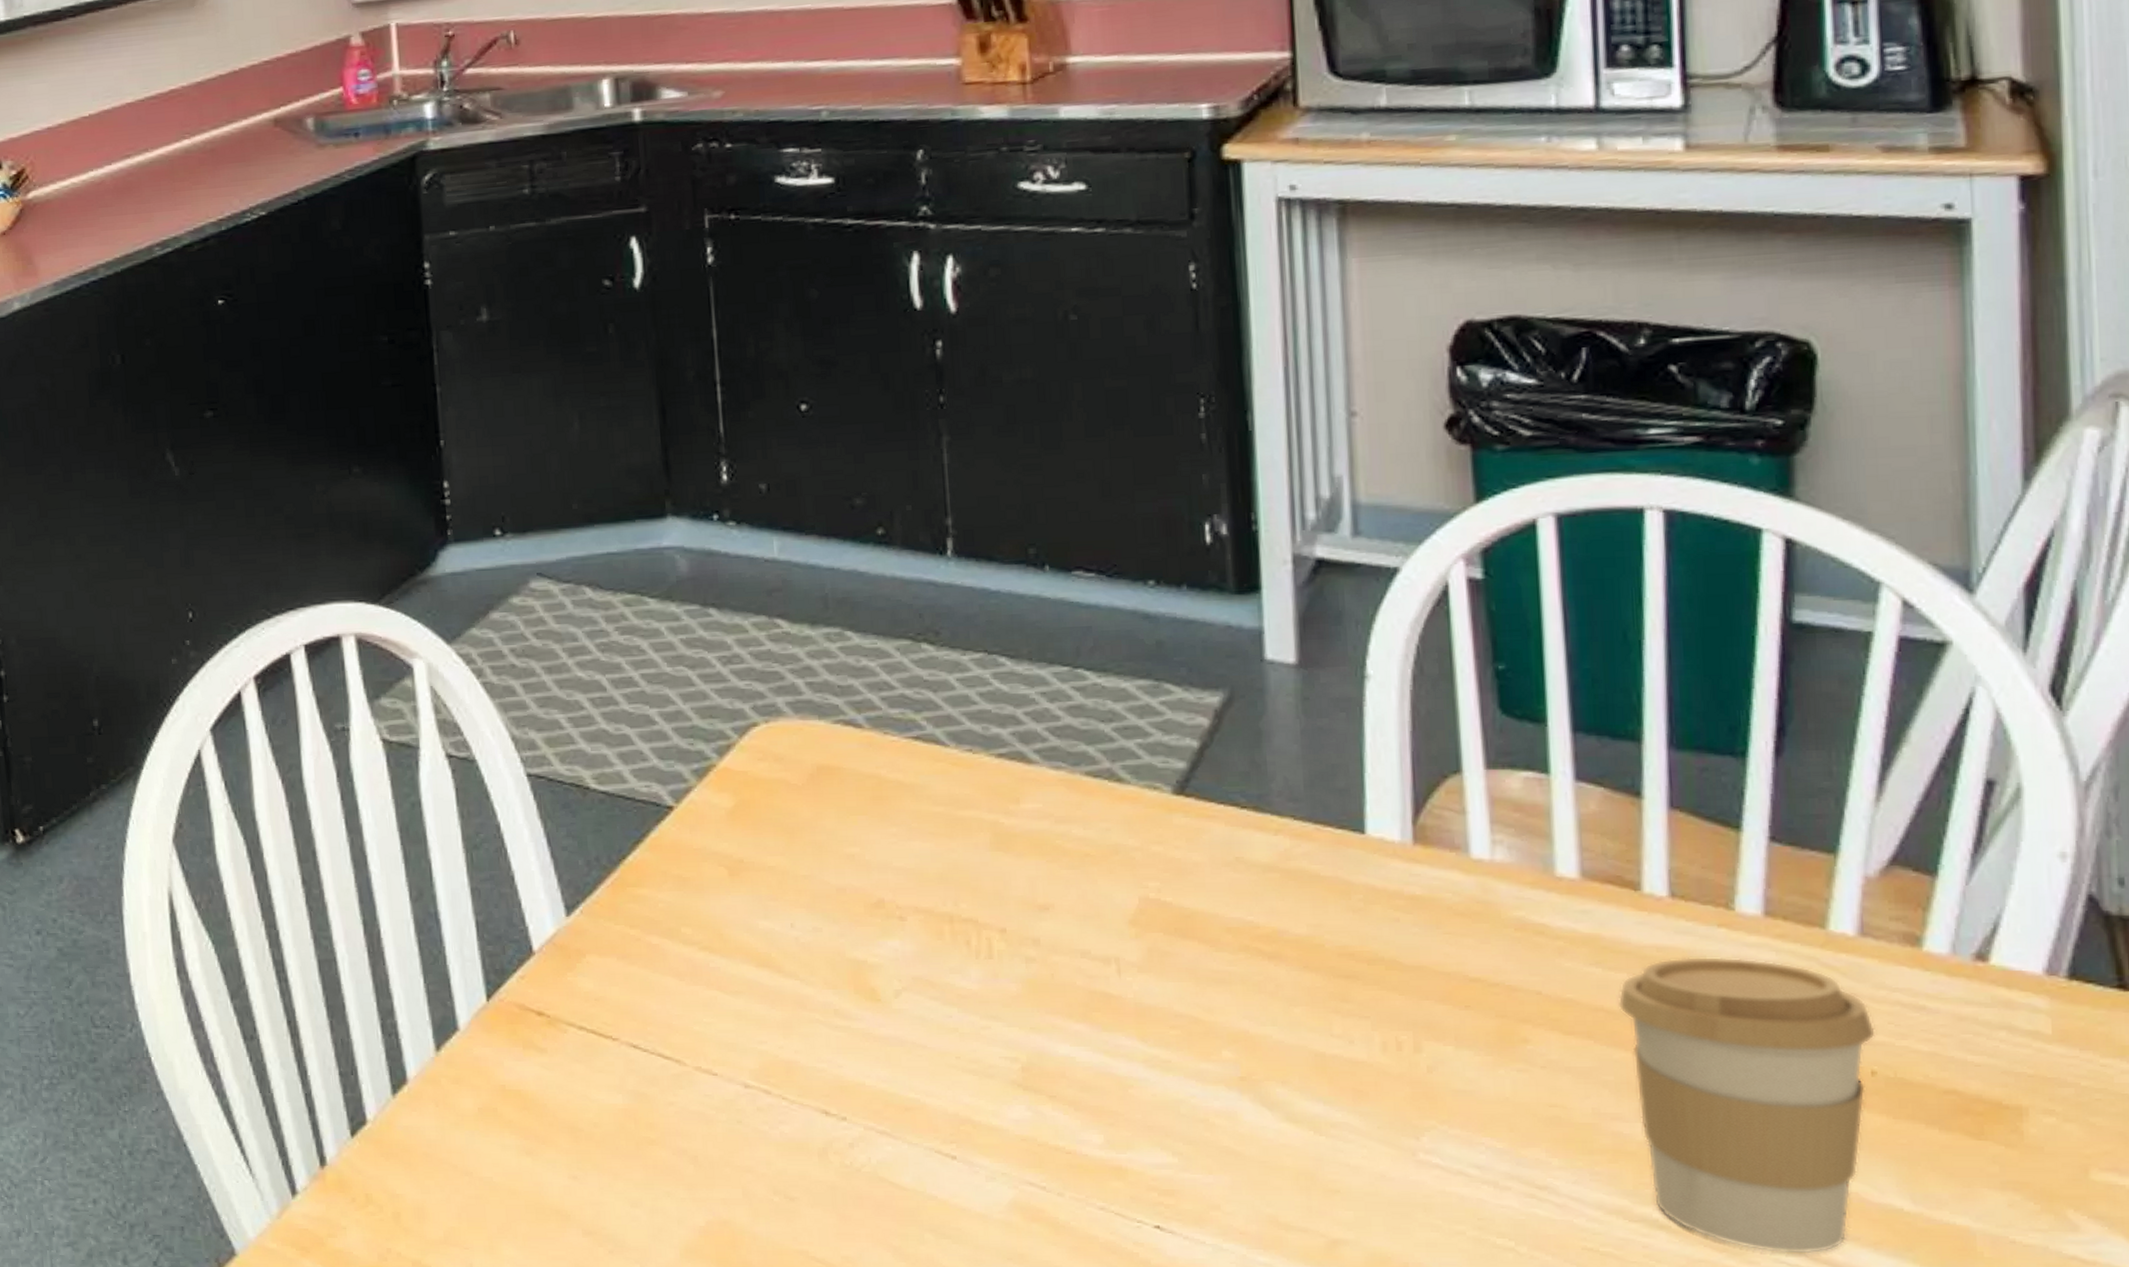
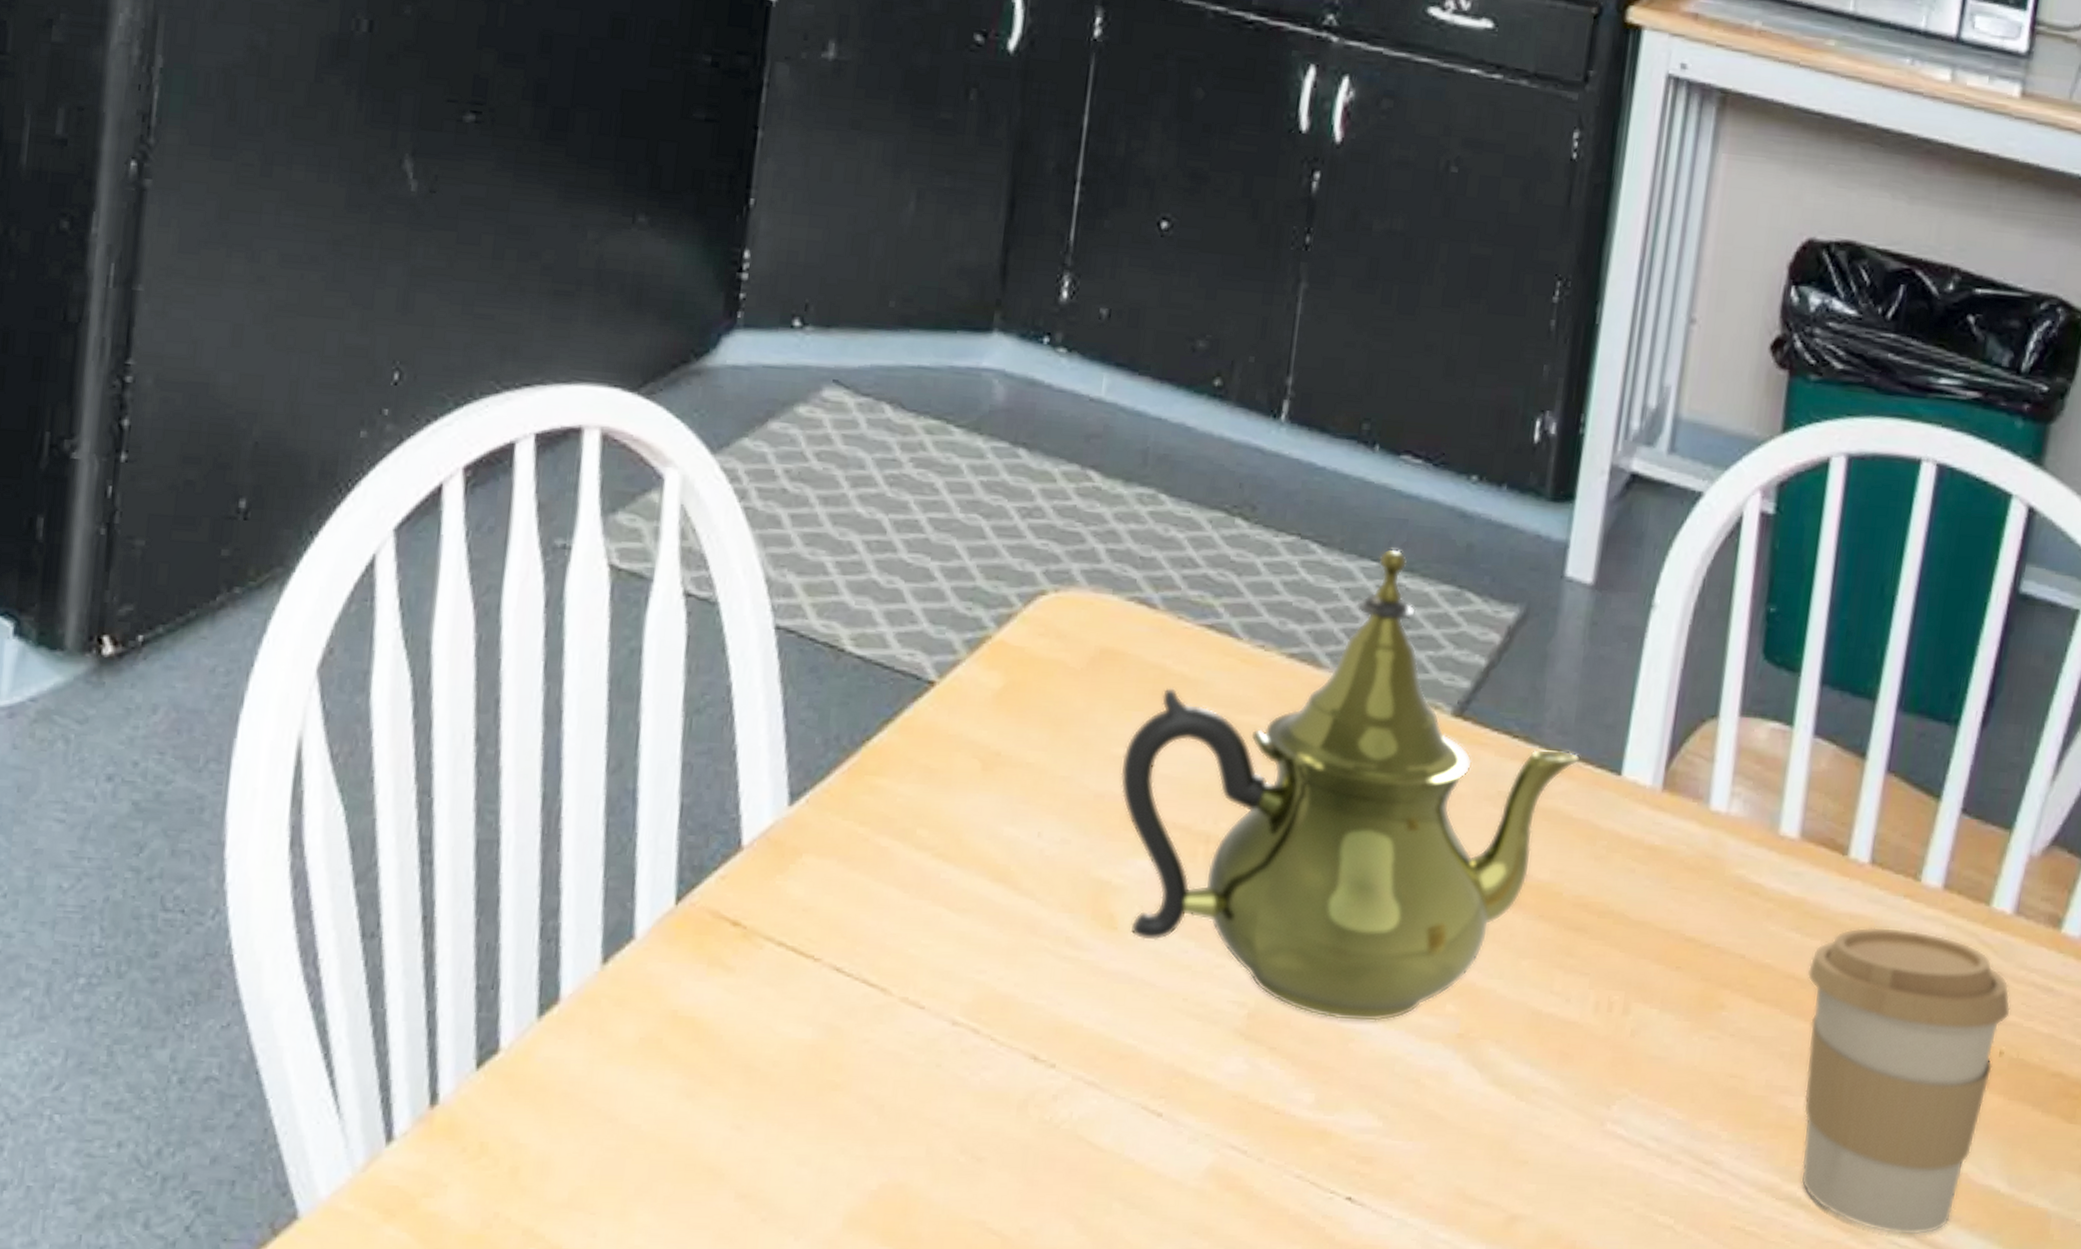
teapot: none [855,652,1317,1070] -> present [1120,548,1580,1022]

